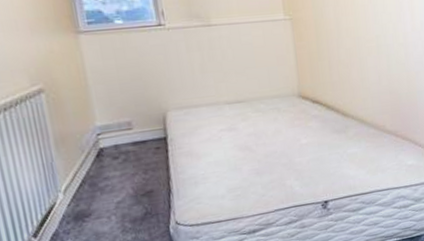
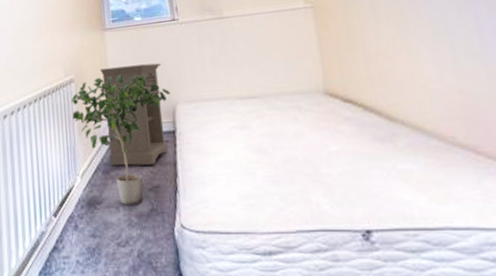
potted plant: none [42,83,160,214] -> present [71,75,170,207]
nightstand: none [76,70,161,177] -> present [99,63,169,166]

